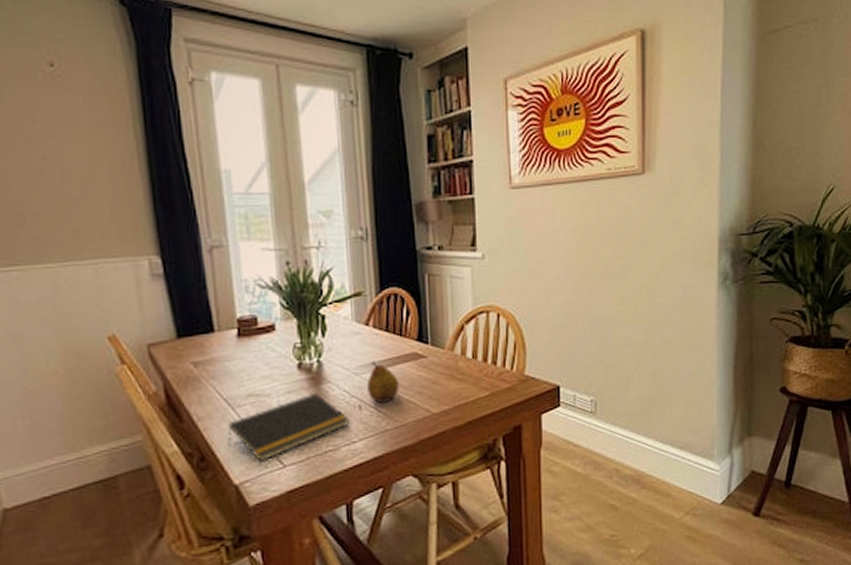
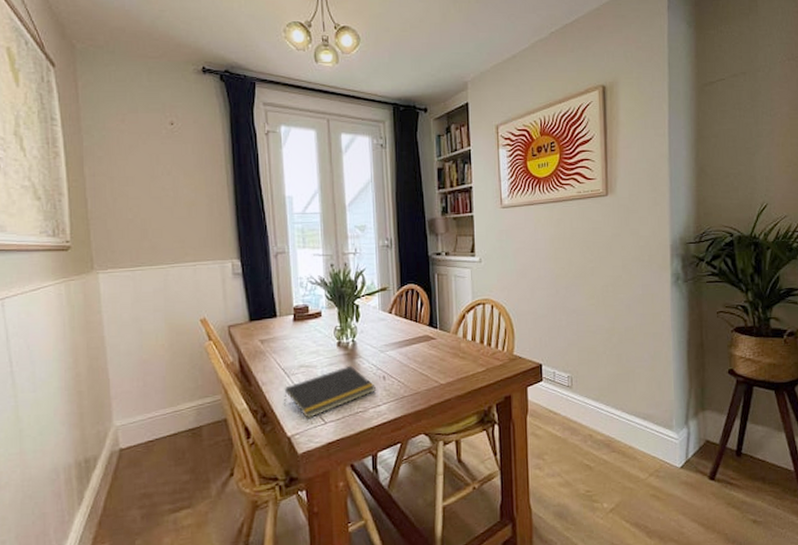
fruit: present [367,361,399,403] -> none [390,341,415,375]

